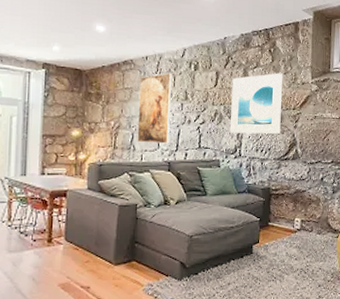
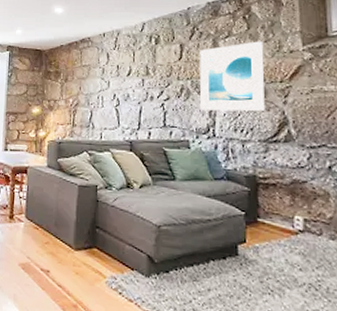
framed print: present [137,72,173,144] -> none [96,48,132,122]

